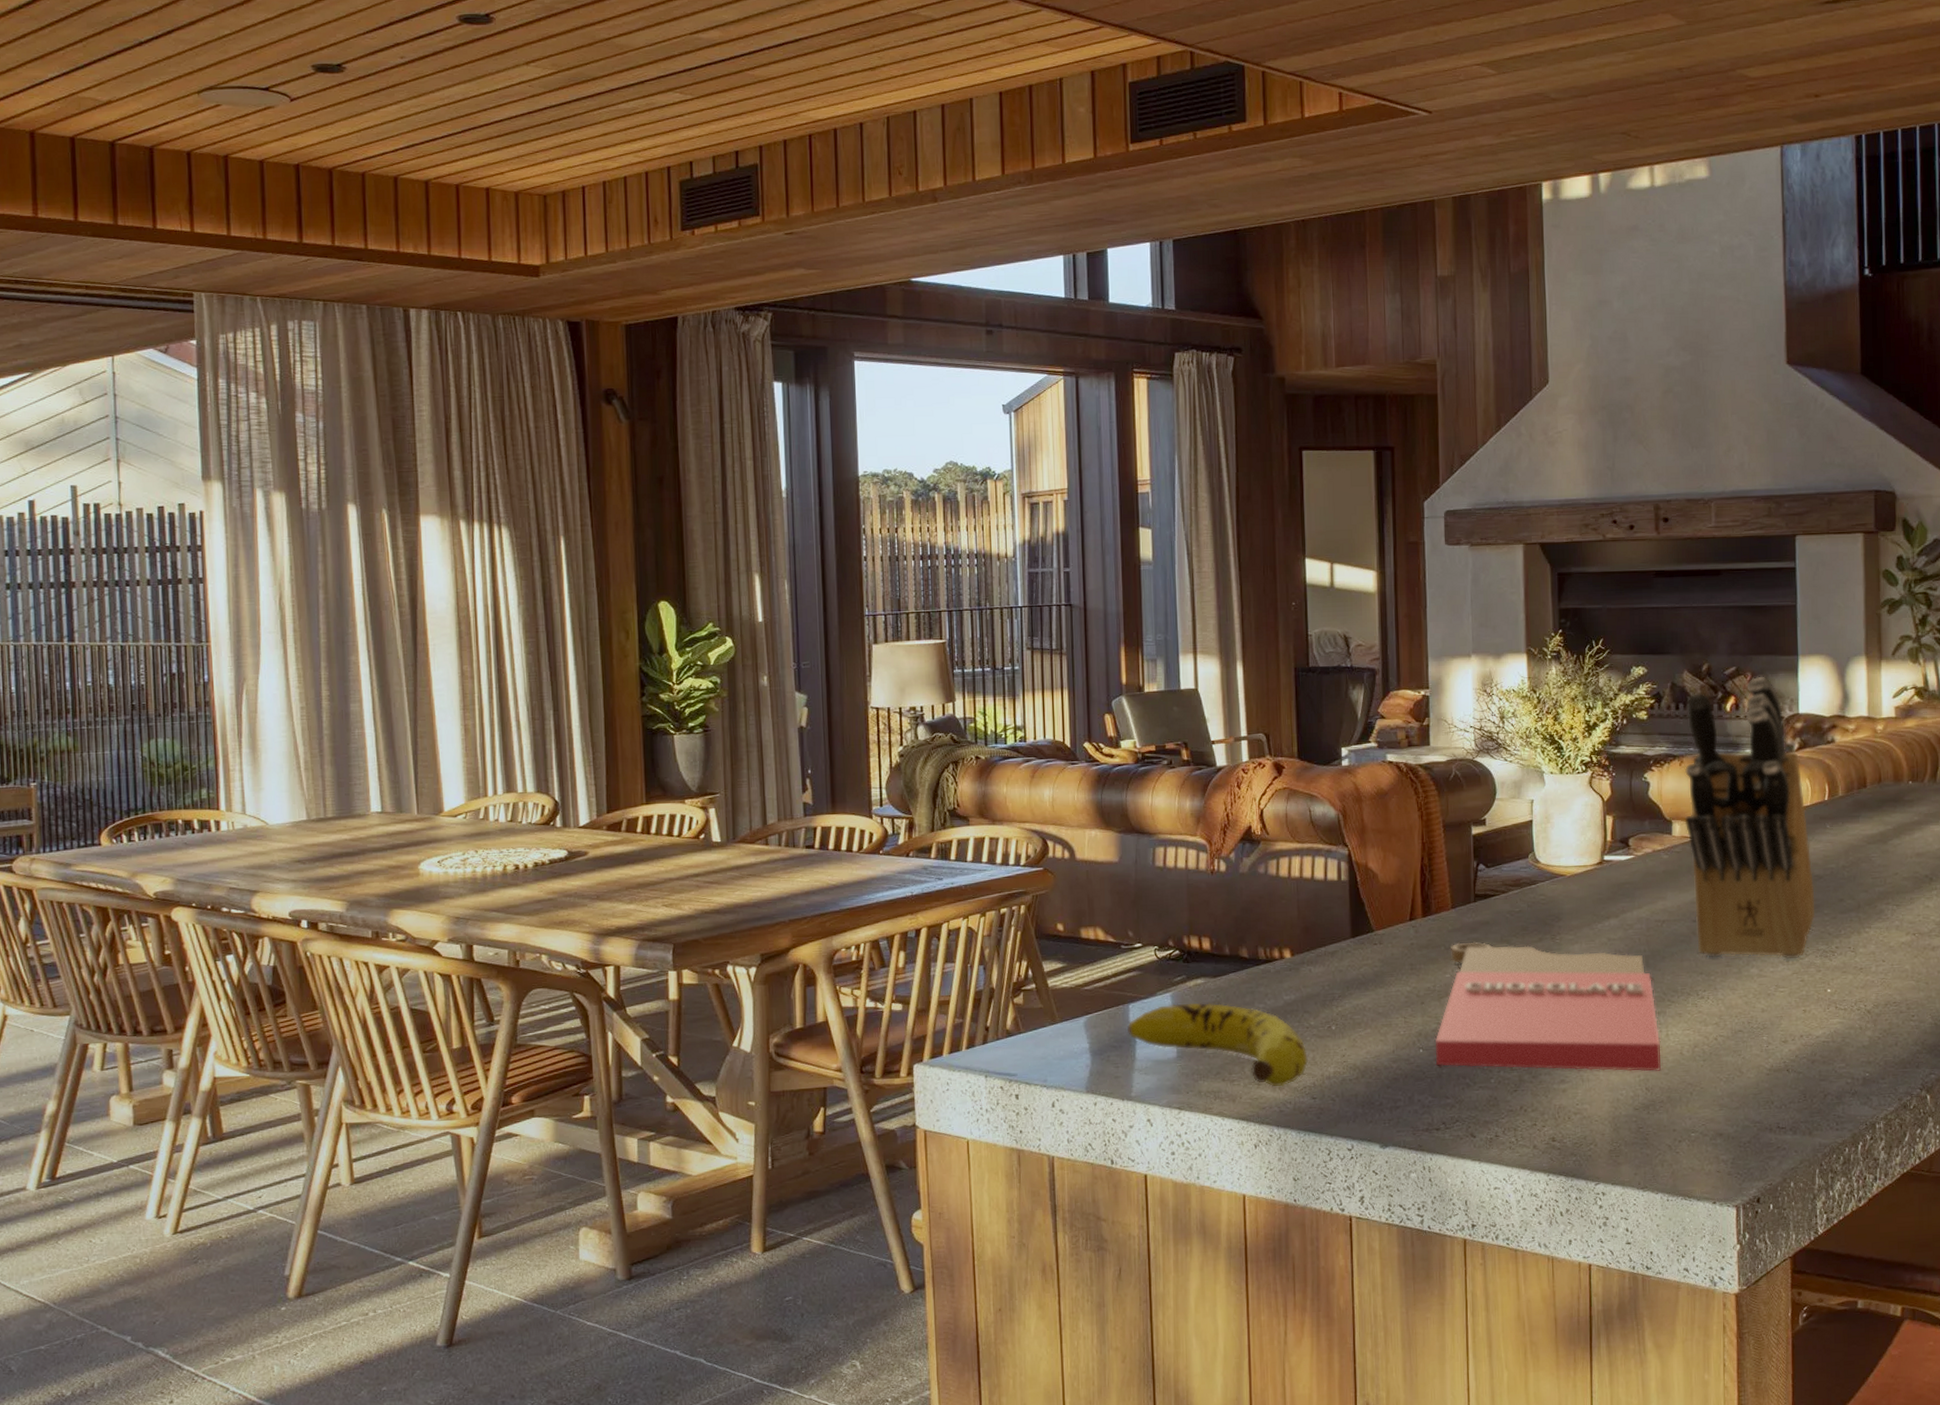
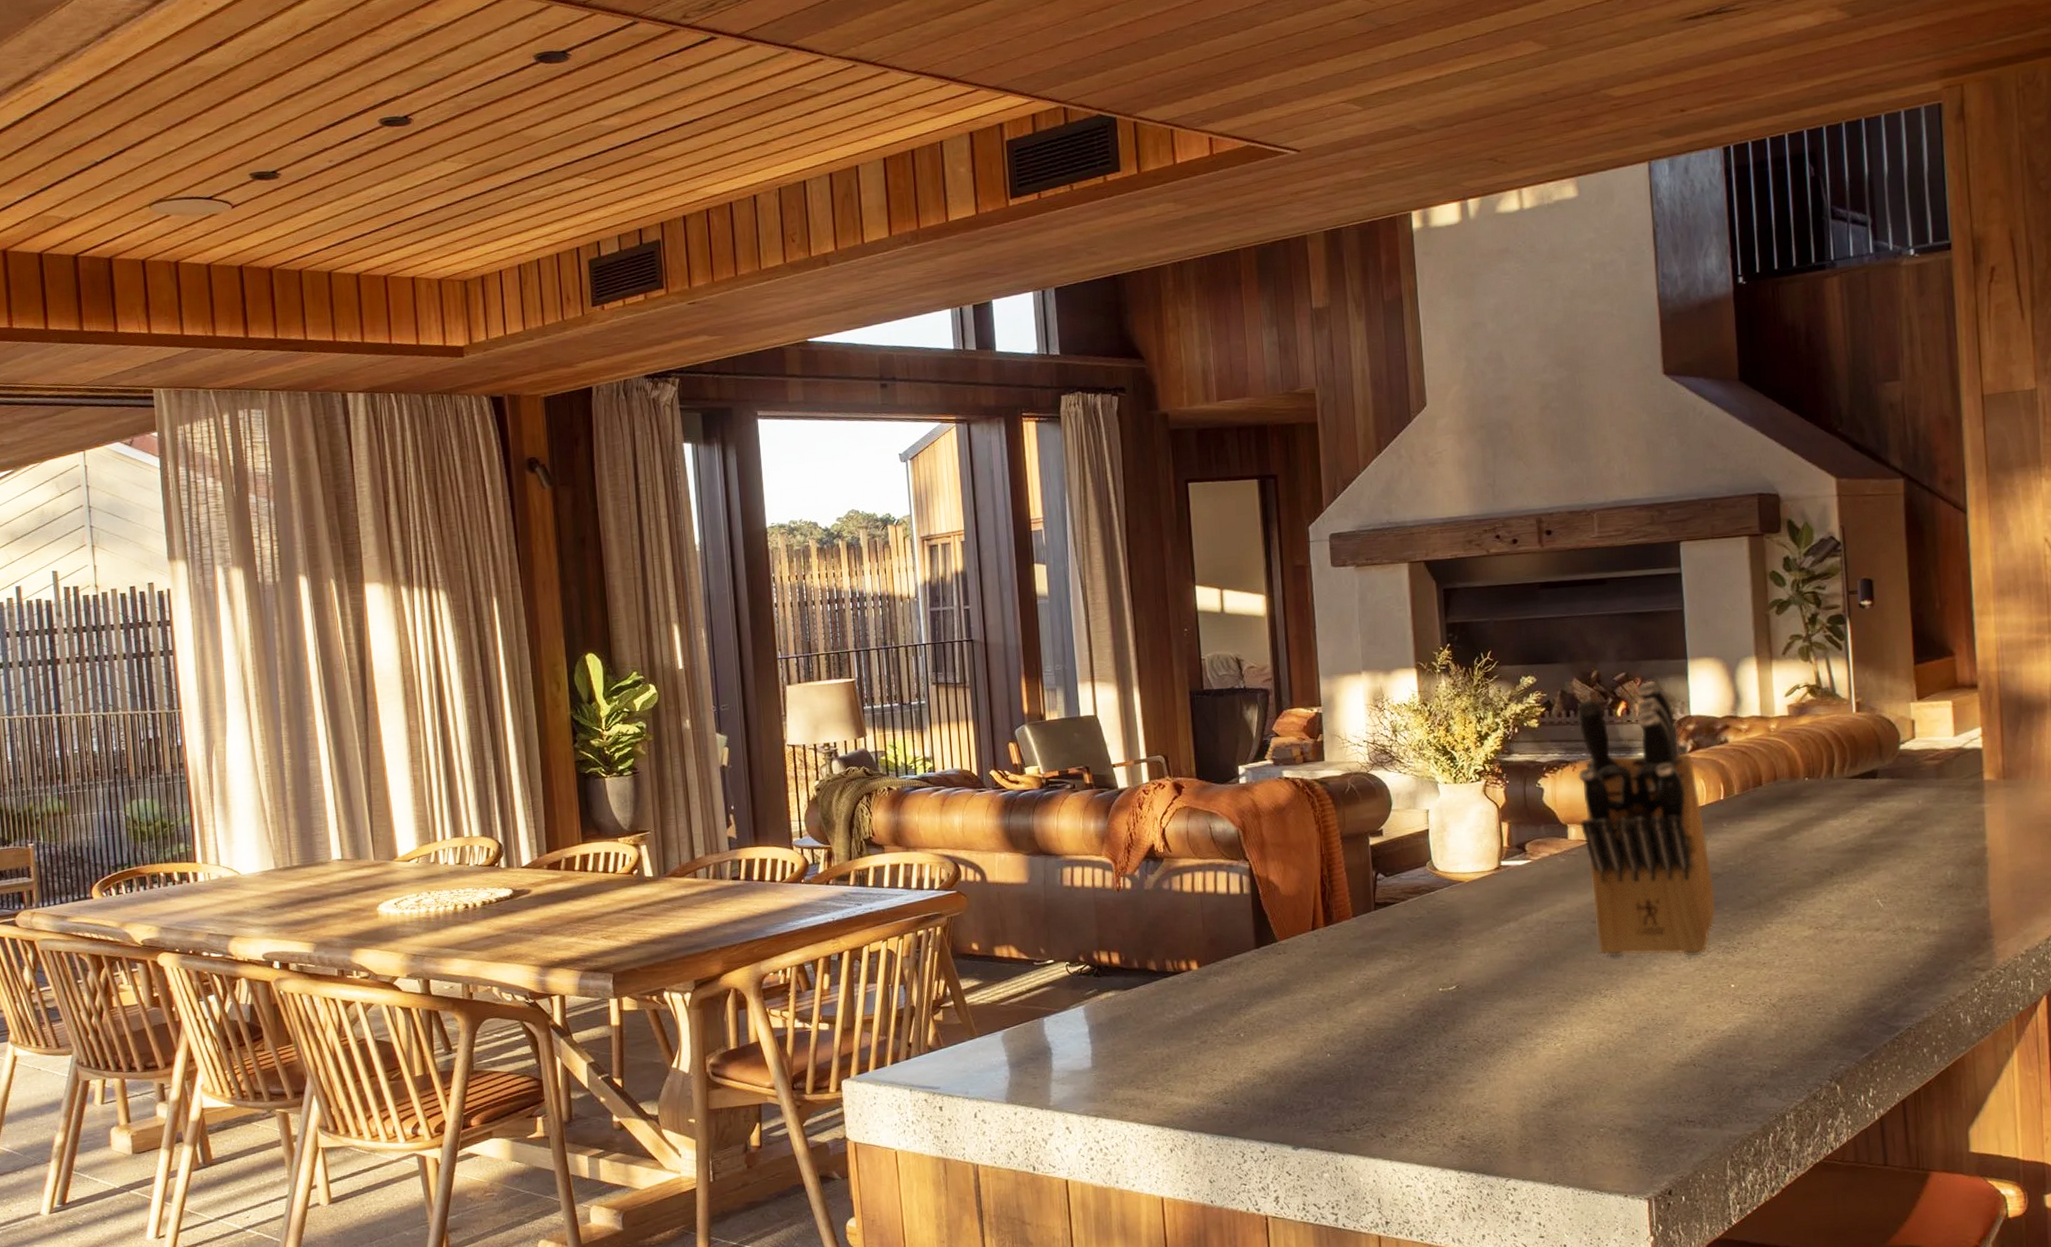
fruit: present [1126,1002,1308,1087] -> none [1042,1014,1219,1094]
cutting board: present [1434,941,1661,1072] -> none [1341,948,1567,1070]

